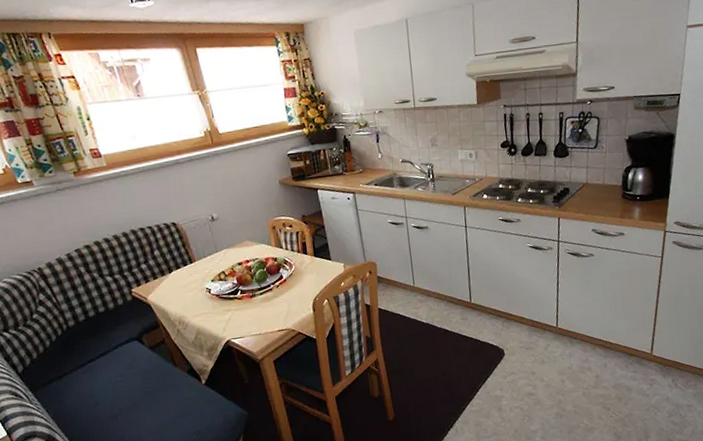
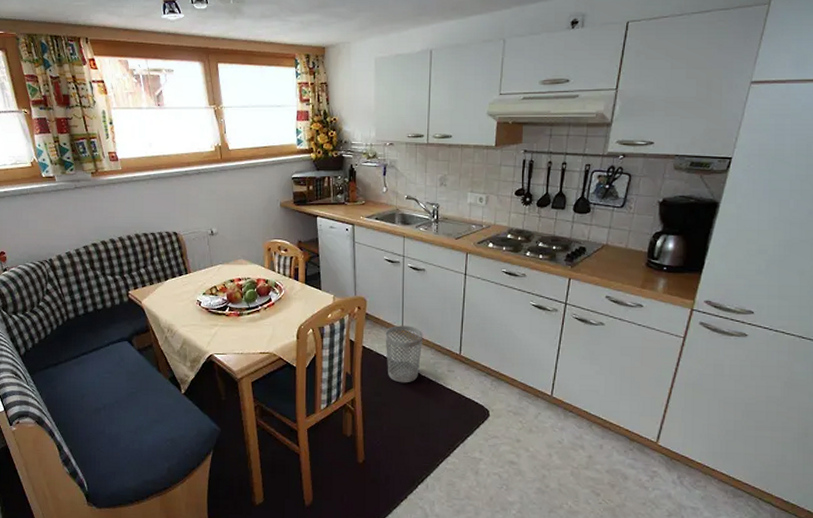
wastebasket: none [398,282,435,338] -> present [385,325,424,383]

